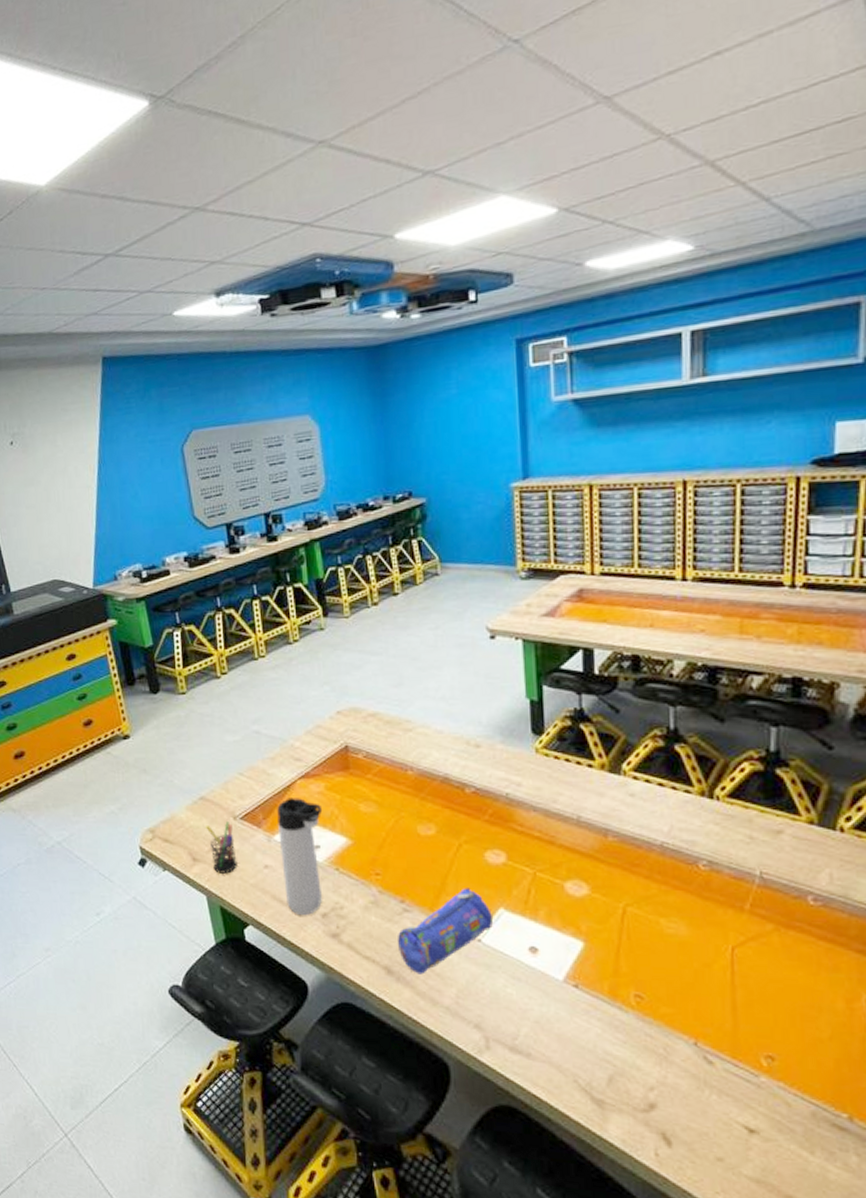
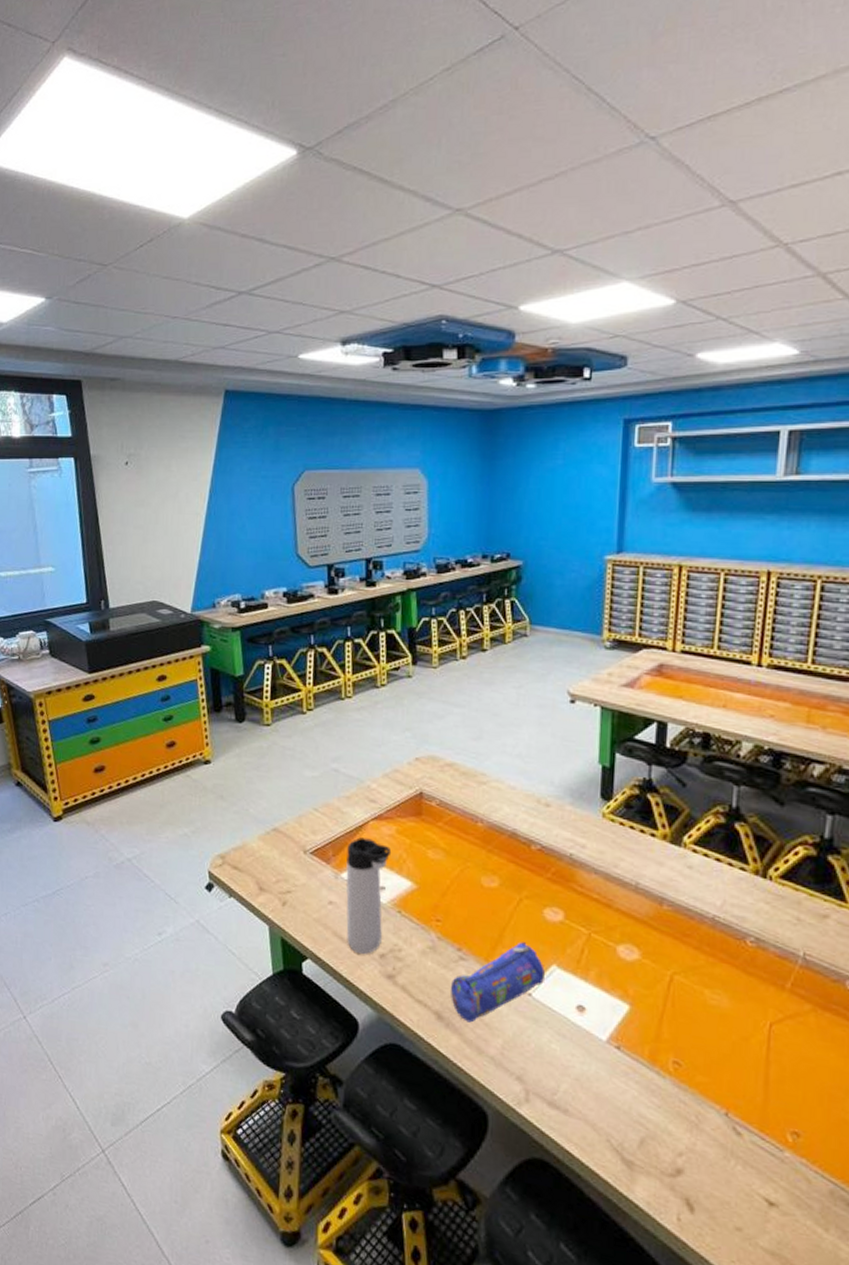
pen holder: present [206,822,237,874] -> none [275,855,303,906]

